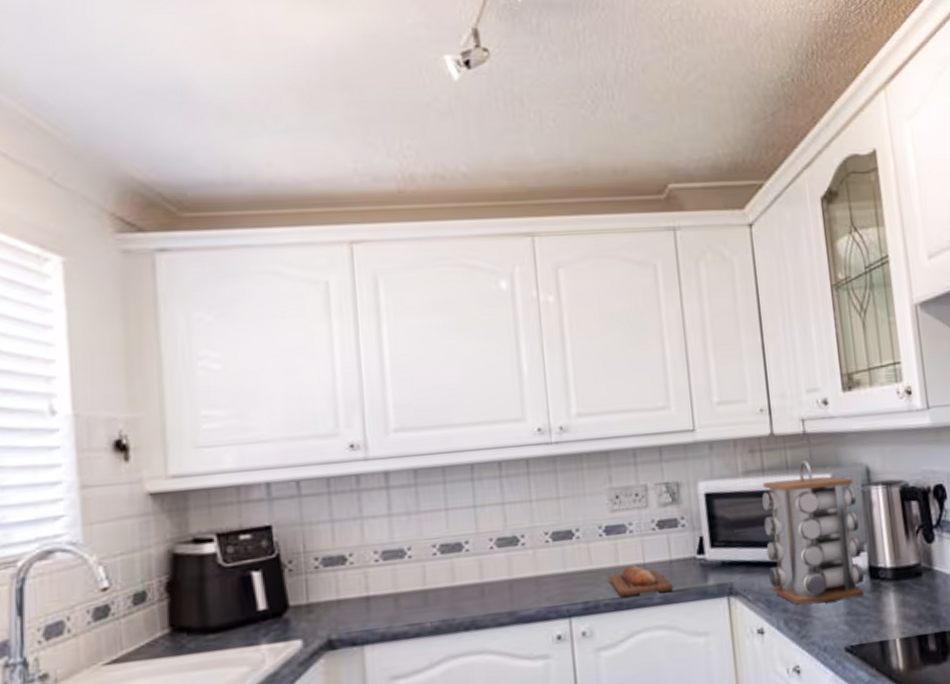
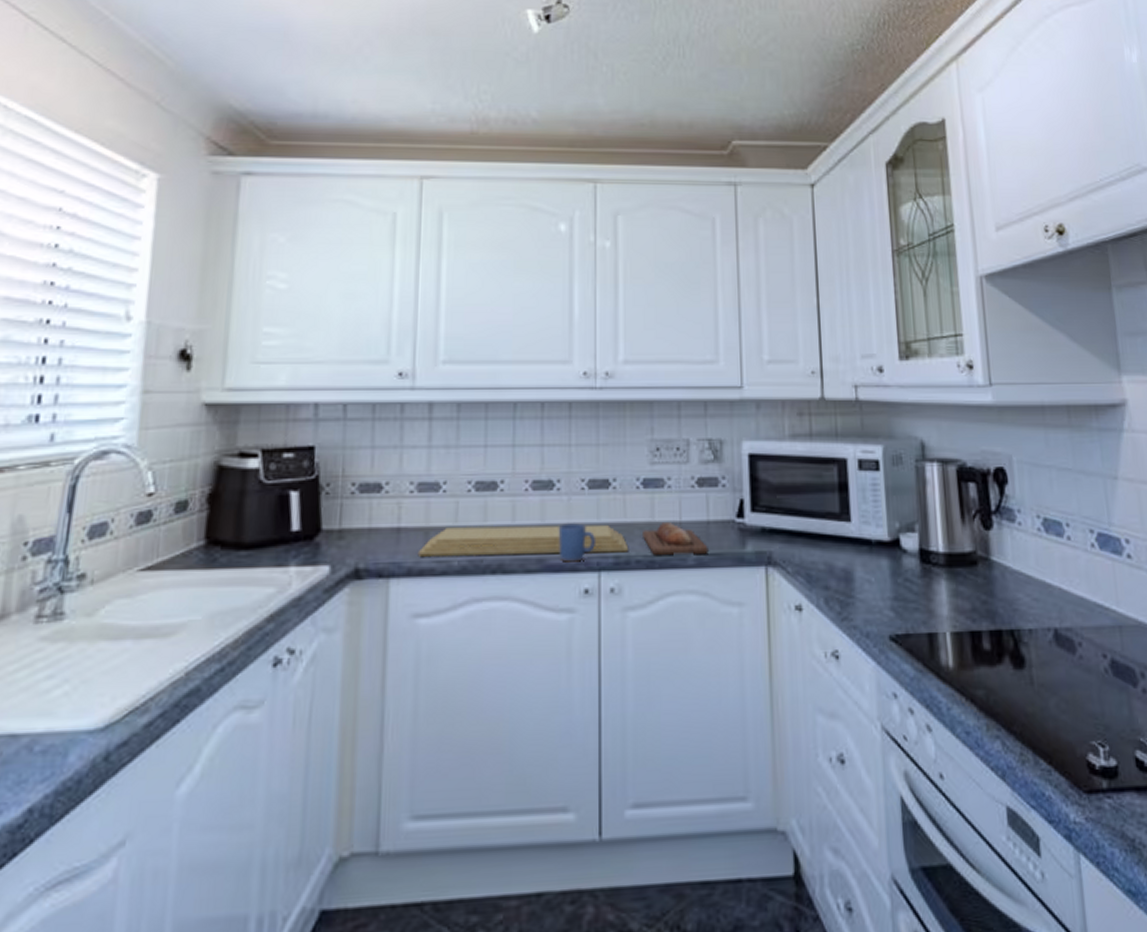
cutting board: none [389,573,597,622] -> present [417,524,629,557]
mug: none [526,574,564,613] -> present [558,523,595,562]
spice rack: present [761,460,864,605] -> none [807,428,914,584]

